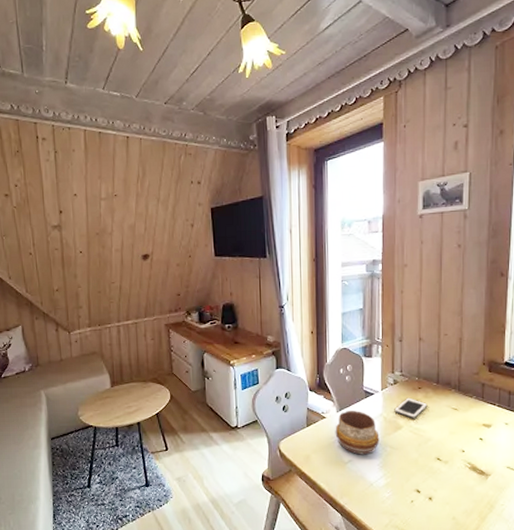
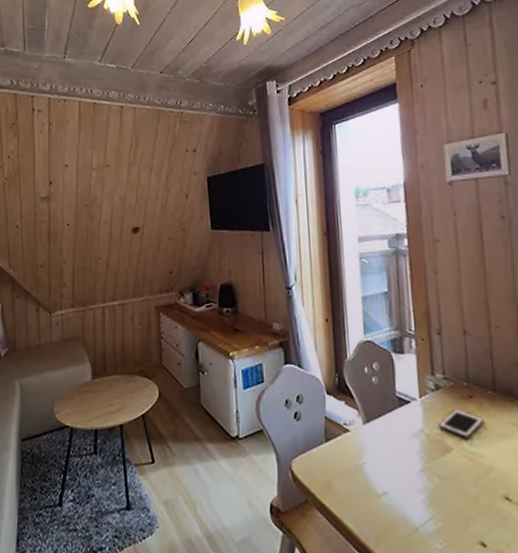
decorative bowl: present [335,411,380,455] -> none [362,423,423,486]

